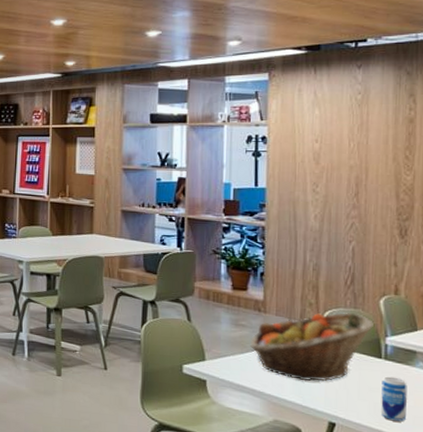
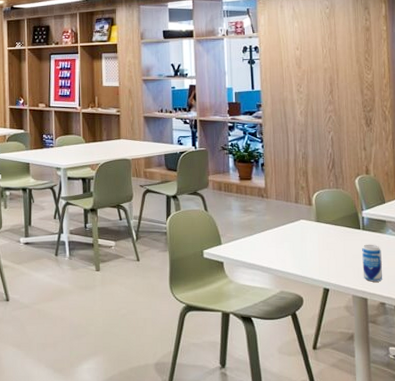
fruit basket: present [250,312,375,382] -> none [257,192,353,255]

